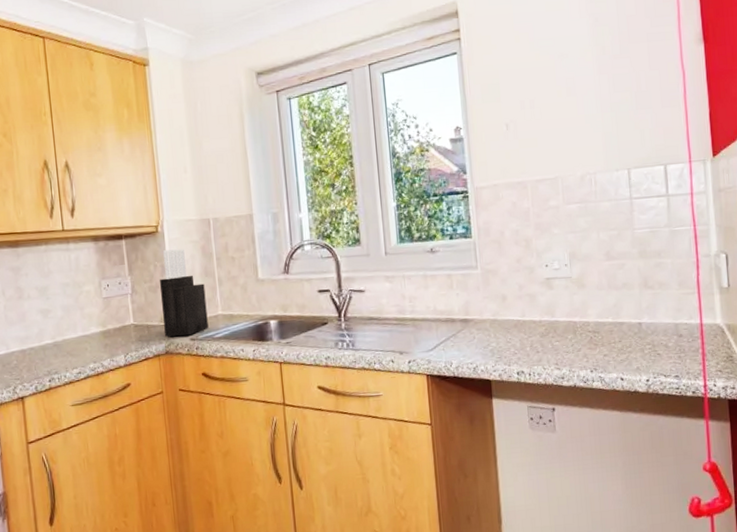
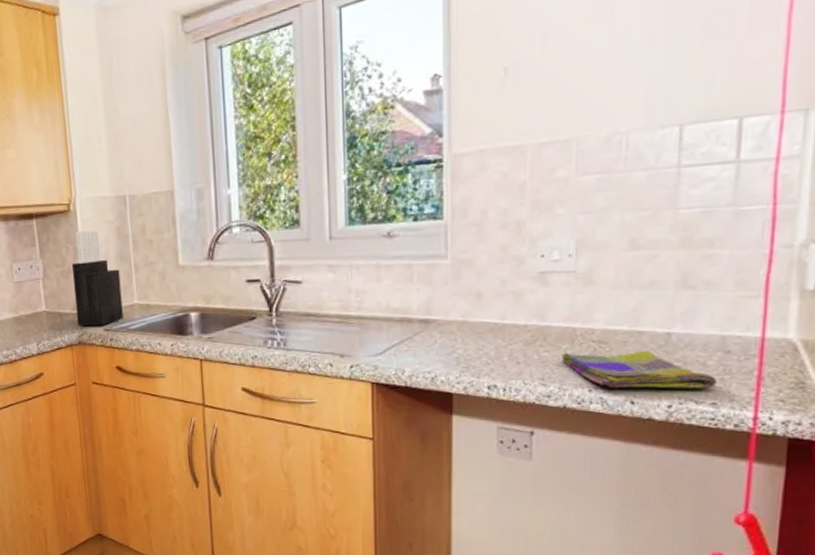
dish towel: none [568,337,677,368] -> present [561,350,718,389]

